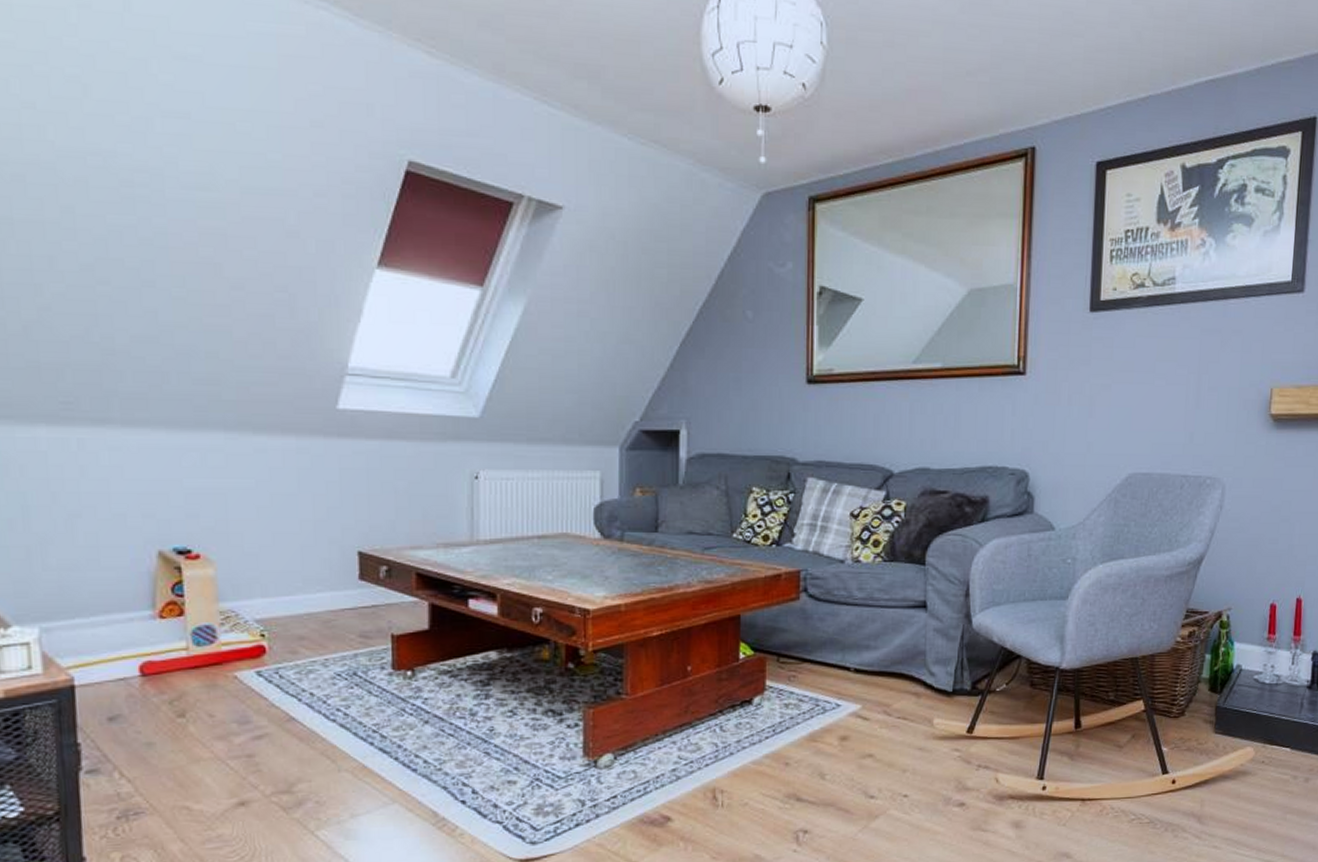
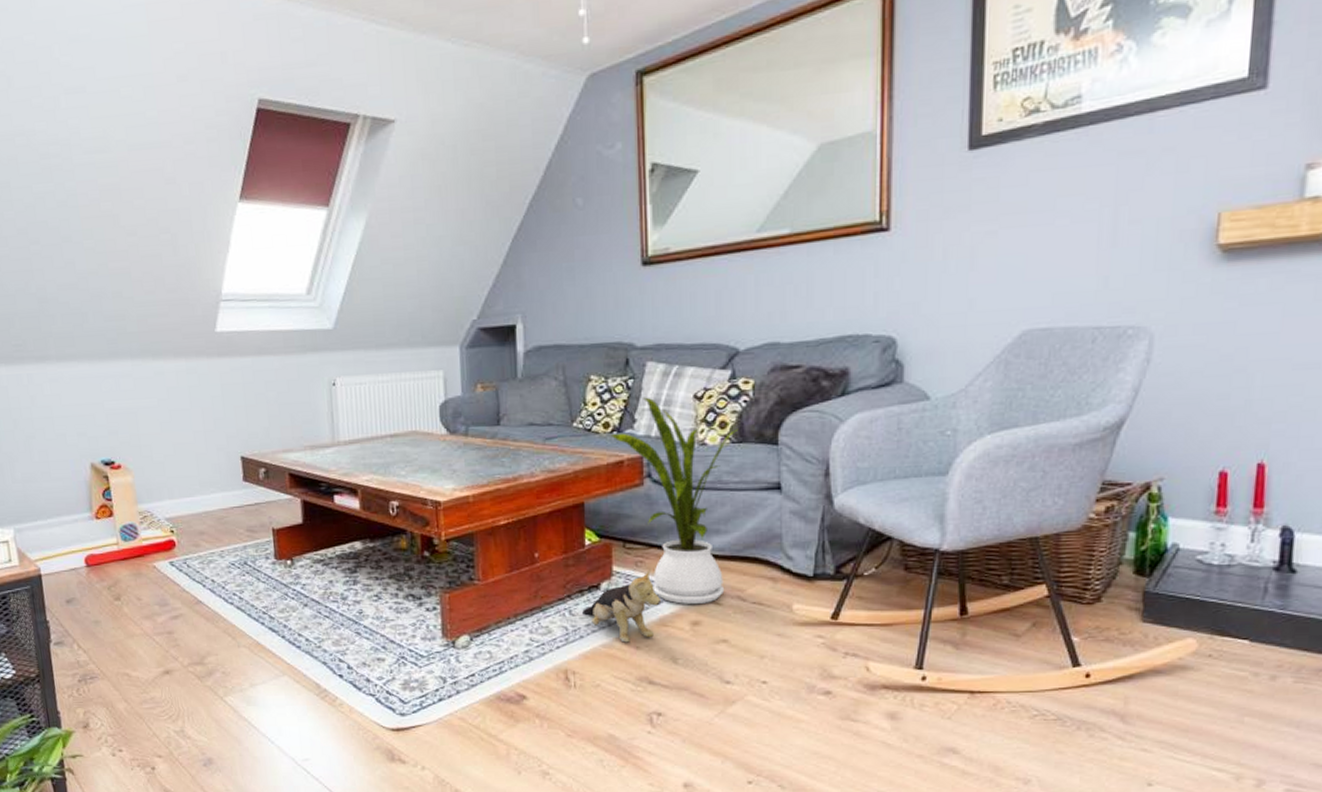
plush toy: none [734,683,812,759] -> present [582,568,662,643]
house plant: none [769,512,891,720] -> present [610,397,739,605]

